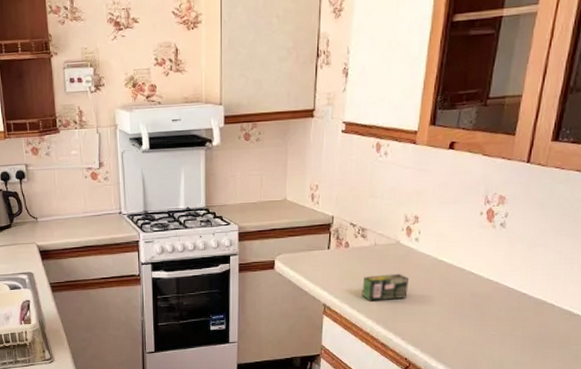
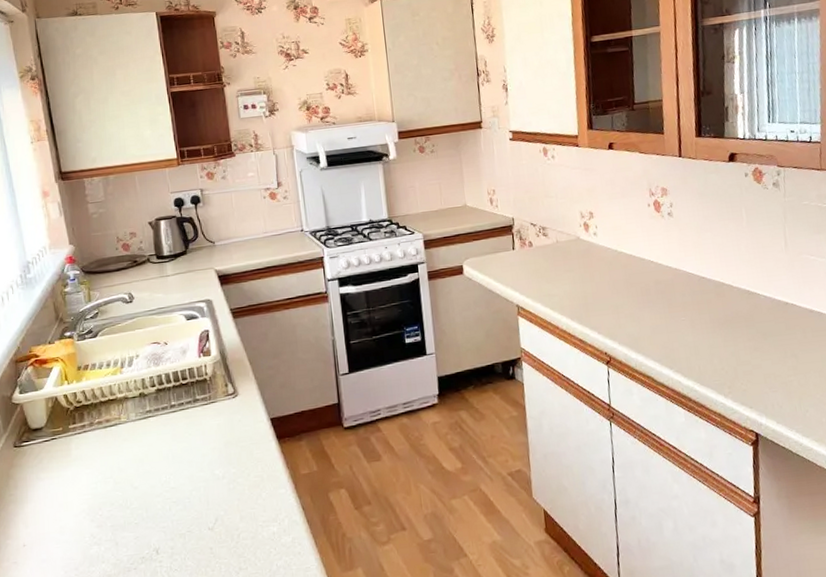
tea box: present [362,274,410,302] -> none [551,268,596,298]

